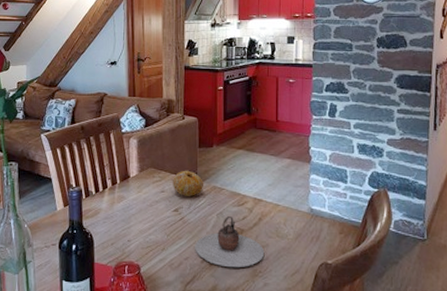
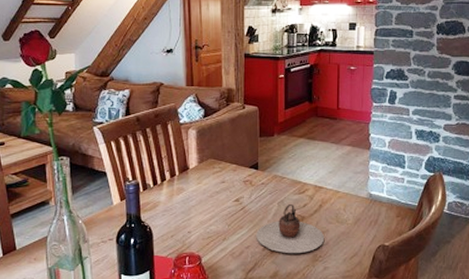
fruit: present [173,170,203,196] -> none [233,160,264,186]

